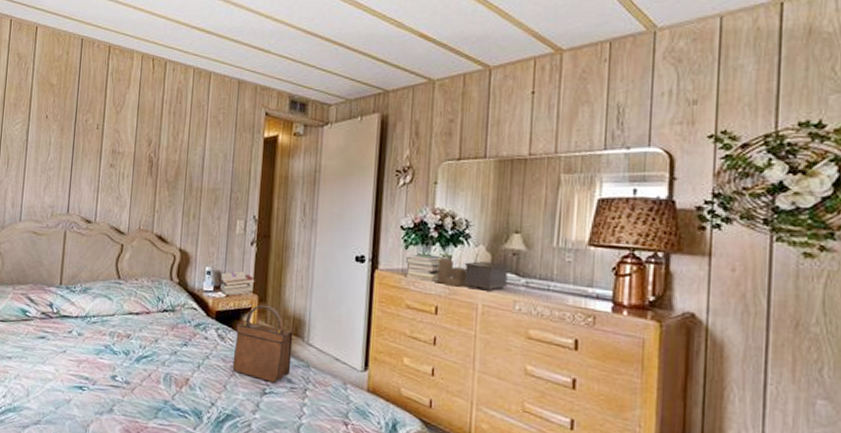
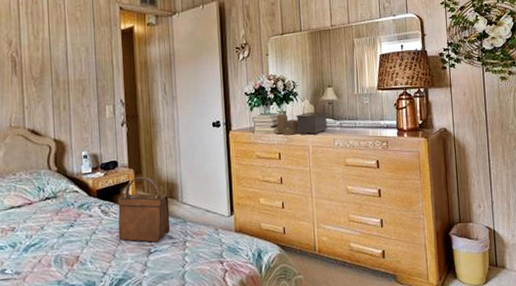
books: present [220,271,255,296] -> none [97,150,129,175]

